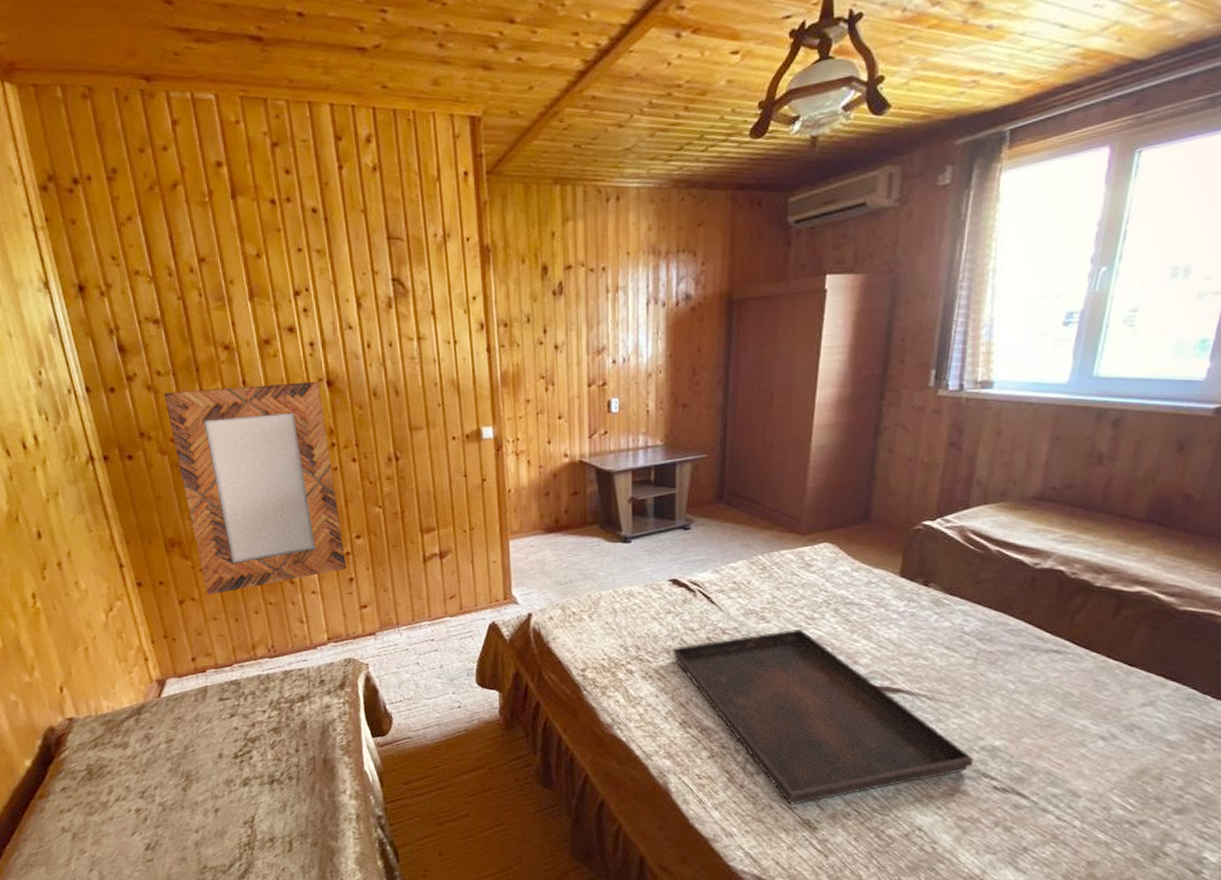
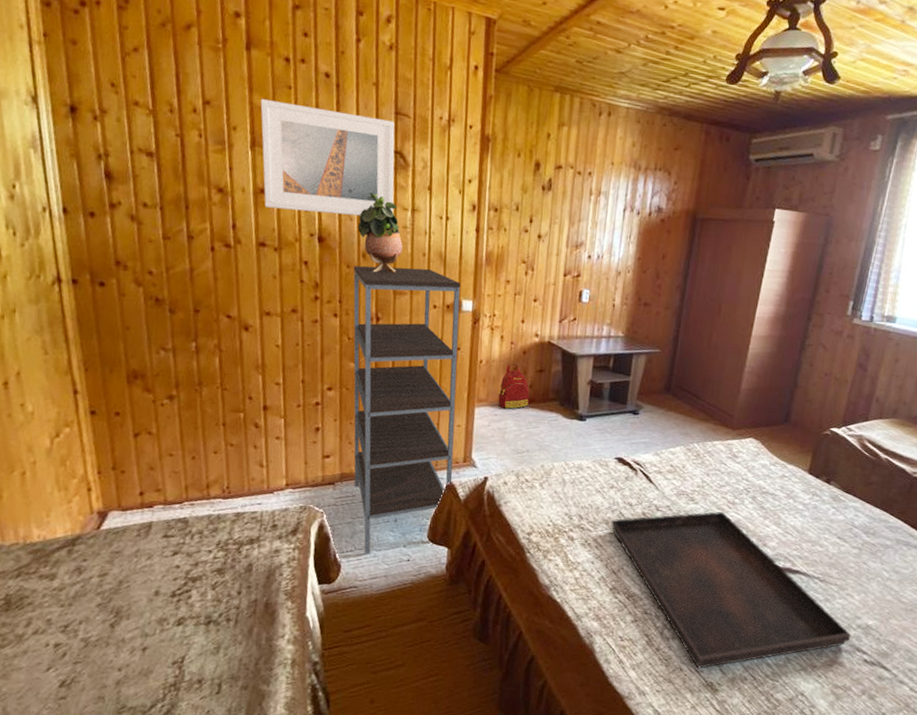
home mirror: present [163,382,347,595] -> none [147,224,315,431]
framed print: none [253,246,399,359] -> present [260,98,395,216]
potted plant: none [364,325,413,411] -> present [357,191,403,274]
shelving unit: none [365,399,495,704] -> present [353,265,460,555]
backpack: none [532,489,567,540] -> present [498,364,530,410]

